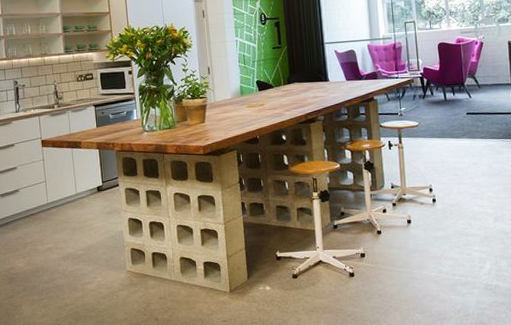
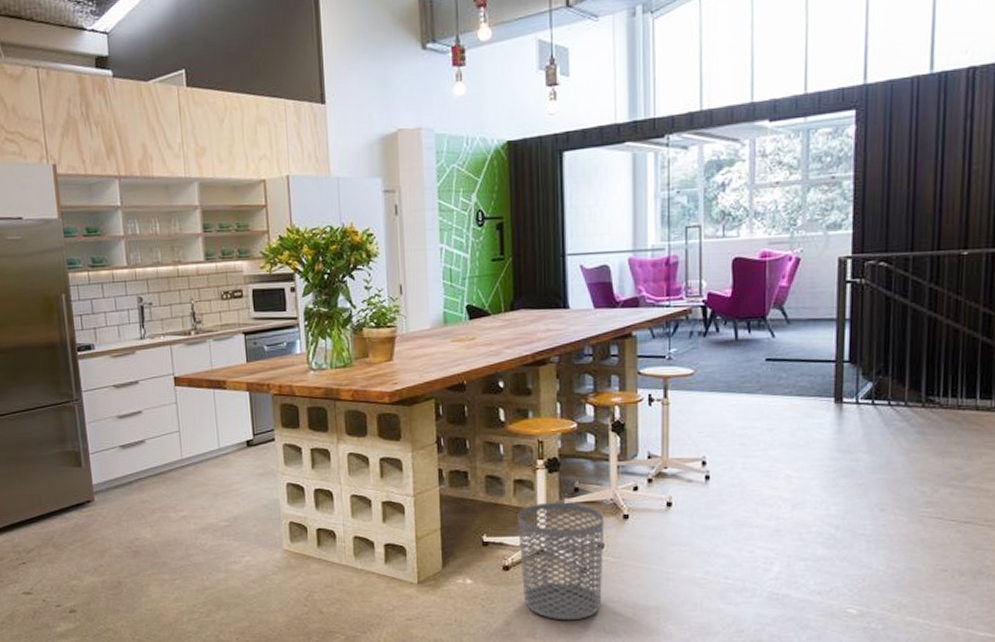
waste bin: none [301,223,366,315] -> present [518,502,605,621]

